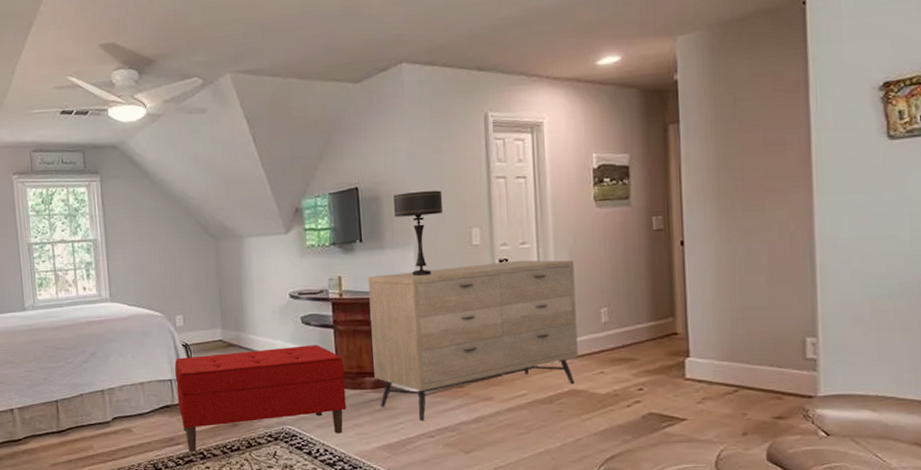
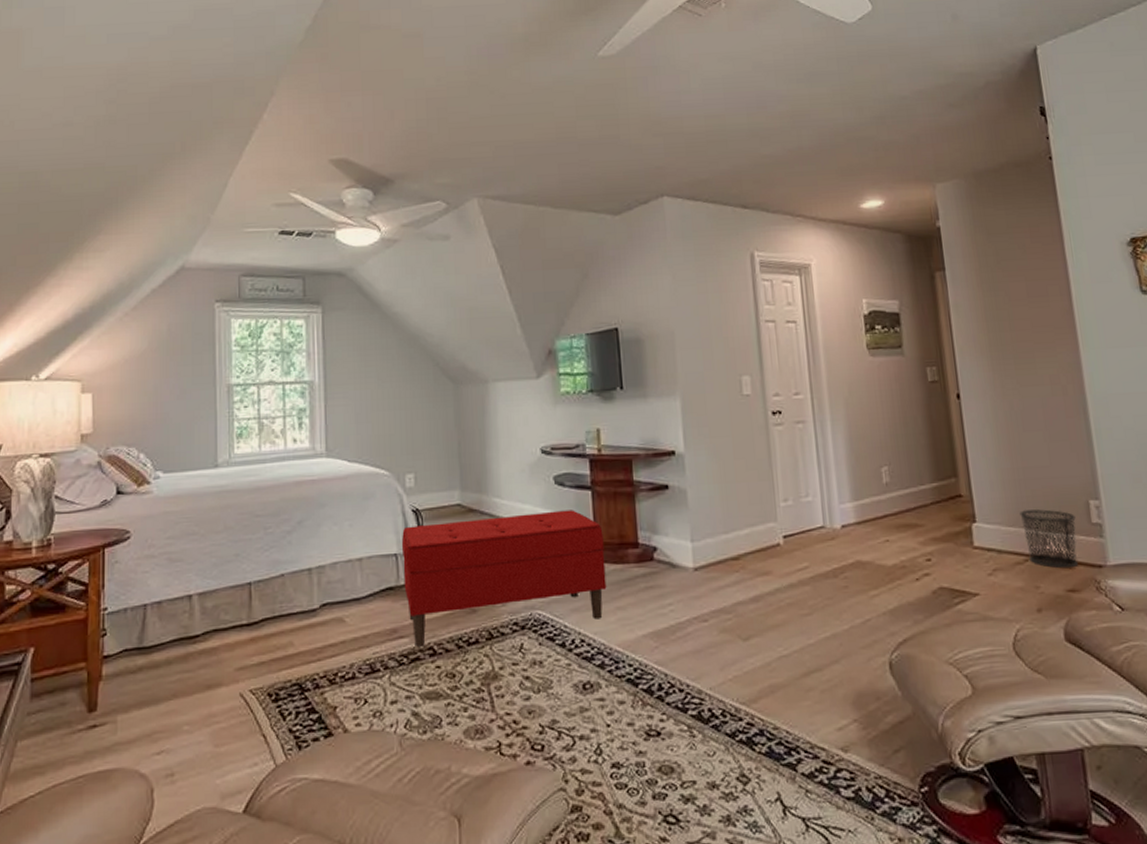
dresser: present [367,260,579,421] -> none [629,412,862,602]
table lamp: present [393,190,443,277] -> none [657,334,711,430]
waste bin: none [734,346,790,398] -> present [1019,509,1078,569]

